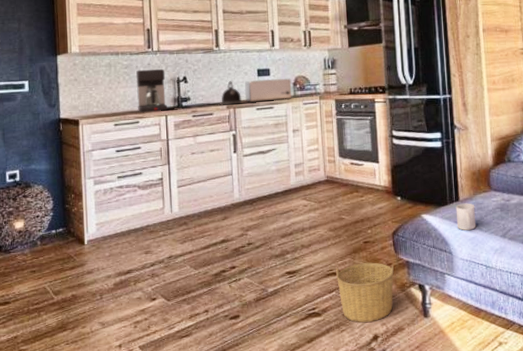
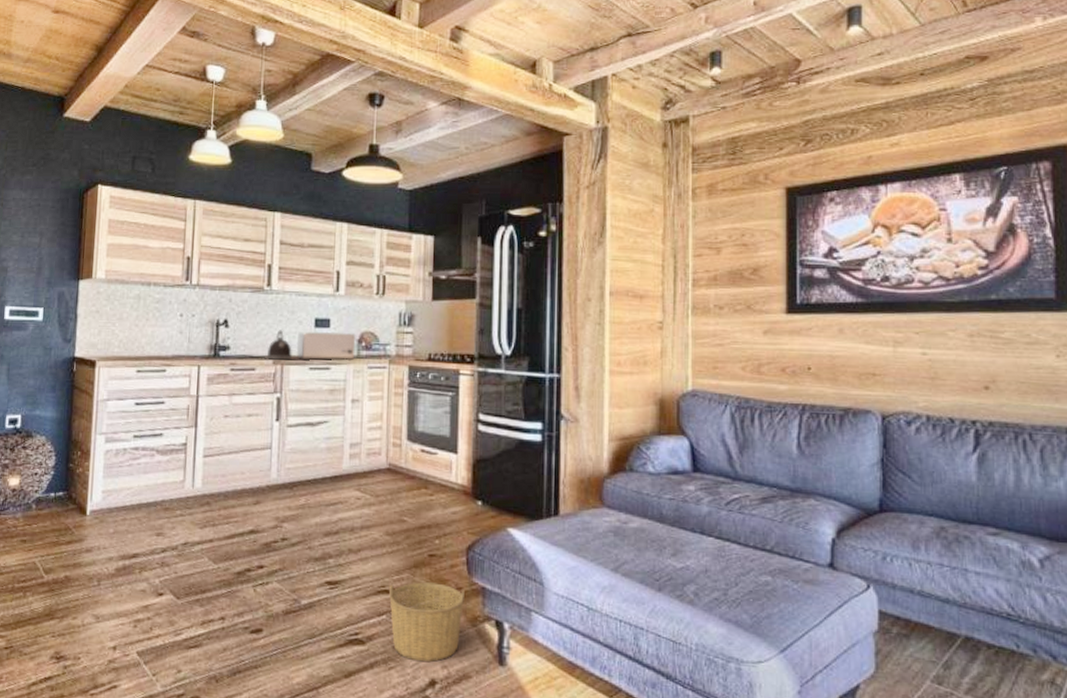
coffee maker: present [136,68,168,113] -> none [166,306,202,360]
mug: present [455,203,476,231] -> none [553,519,580,557]

